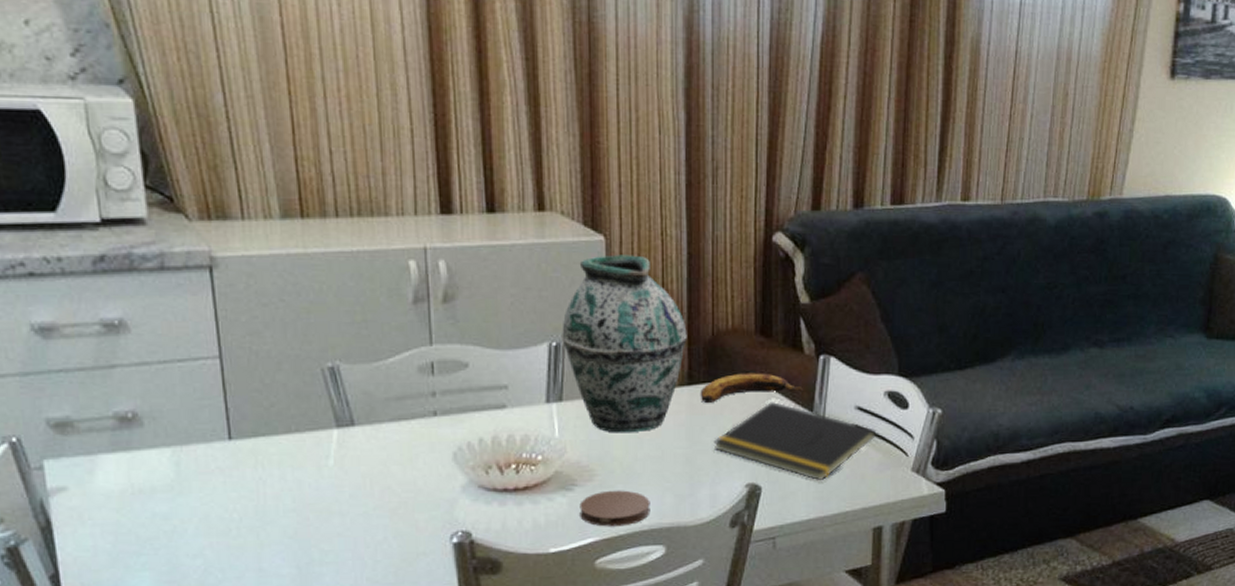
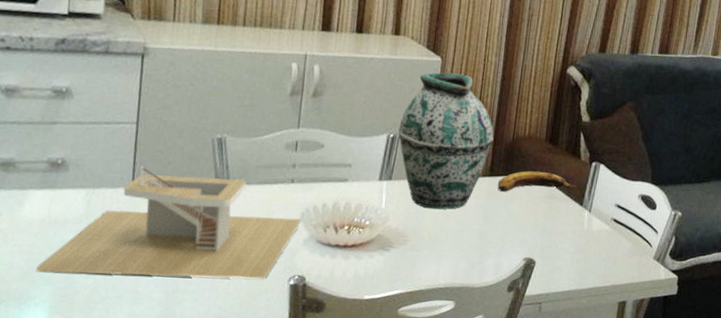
architectural model: none [128,412,455,556] -> present [36,166,302,279]
coaster: present [579,490,650,527] -> none [391,253,448,283]
notepad: present [713,401,876,481] -> none [502,194,629,261]

